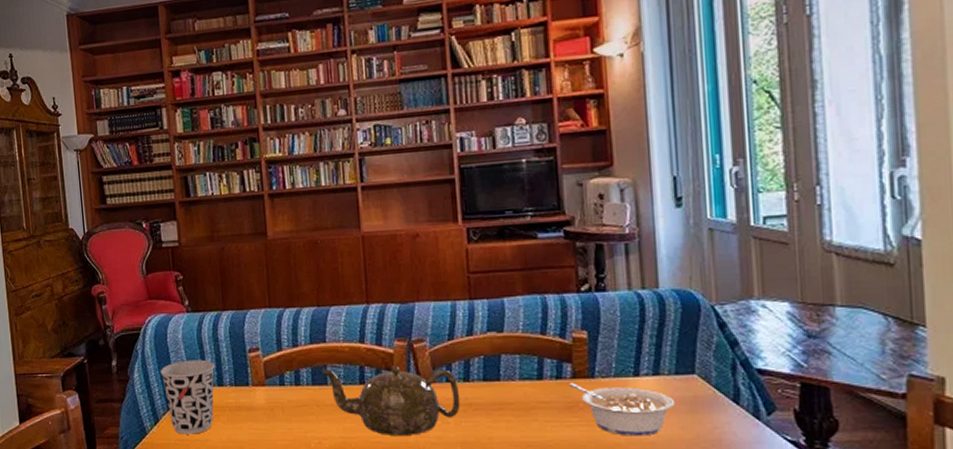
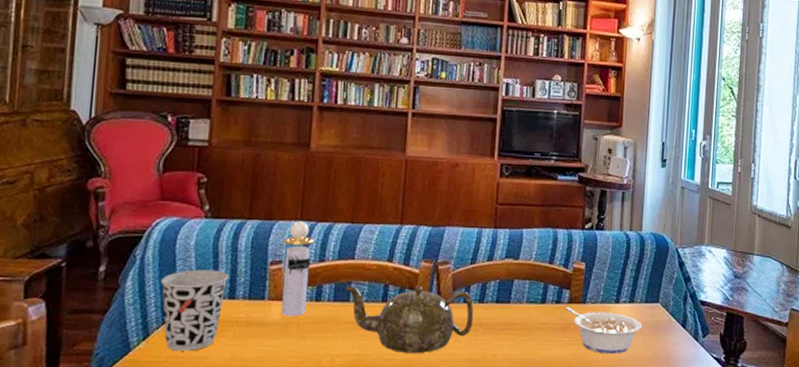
perfume bottle: none [256,307,287,401] -> present [280,220,314,317]

